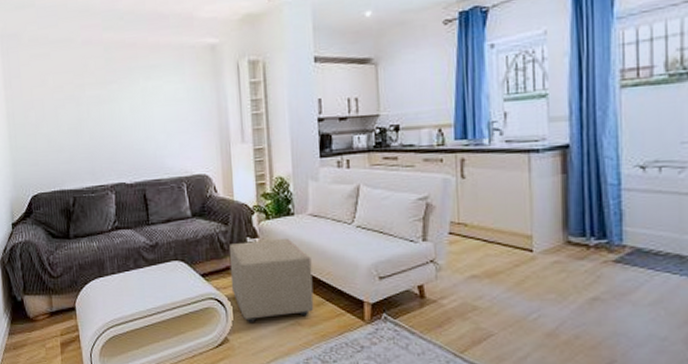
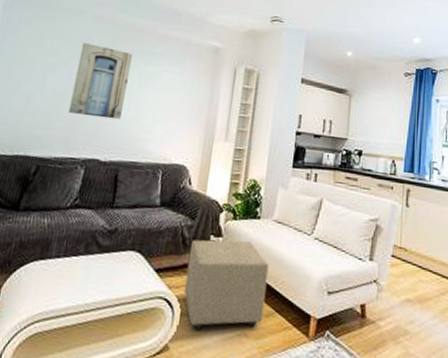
wall art: none [80,70,135,145] -> present [68,42,132,120]

